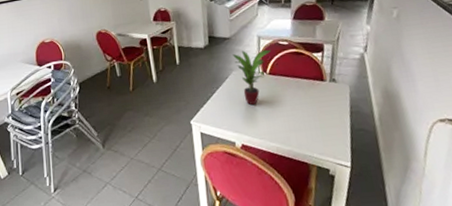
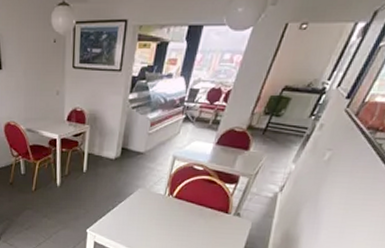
potted plant: present [233,49,272,105] -> none [142,169,184,225]

